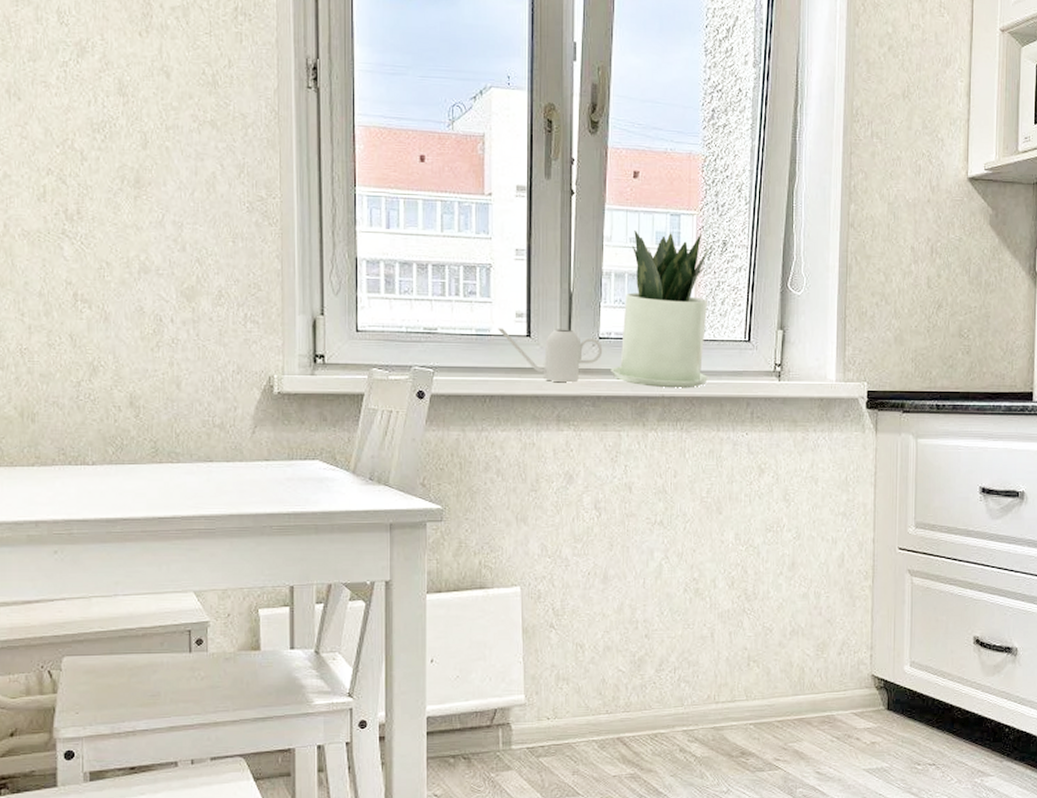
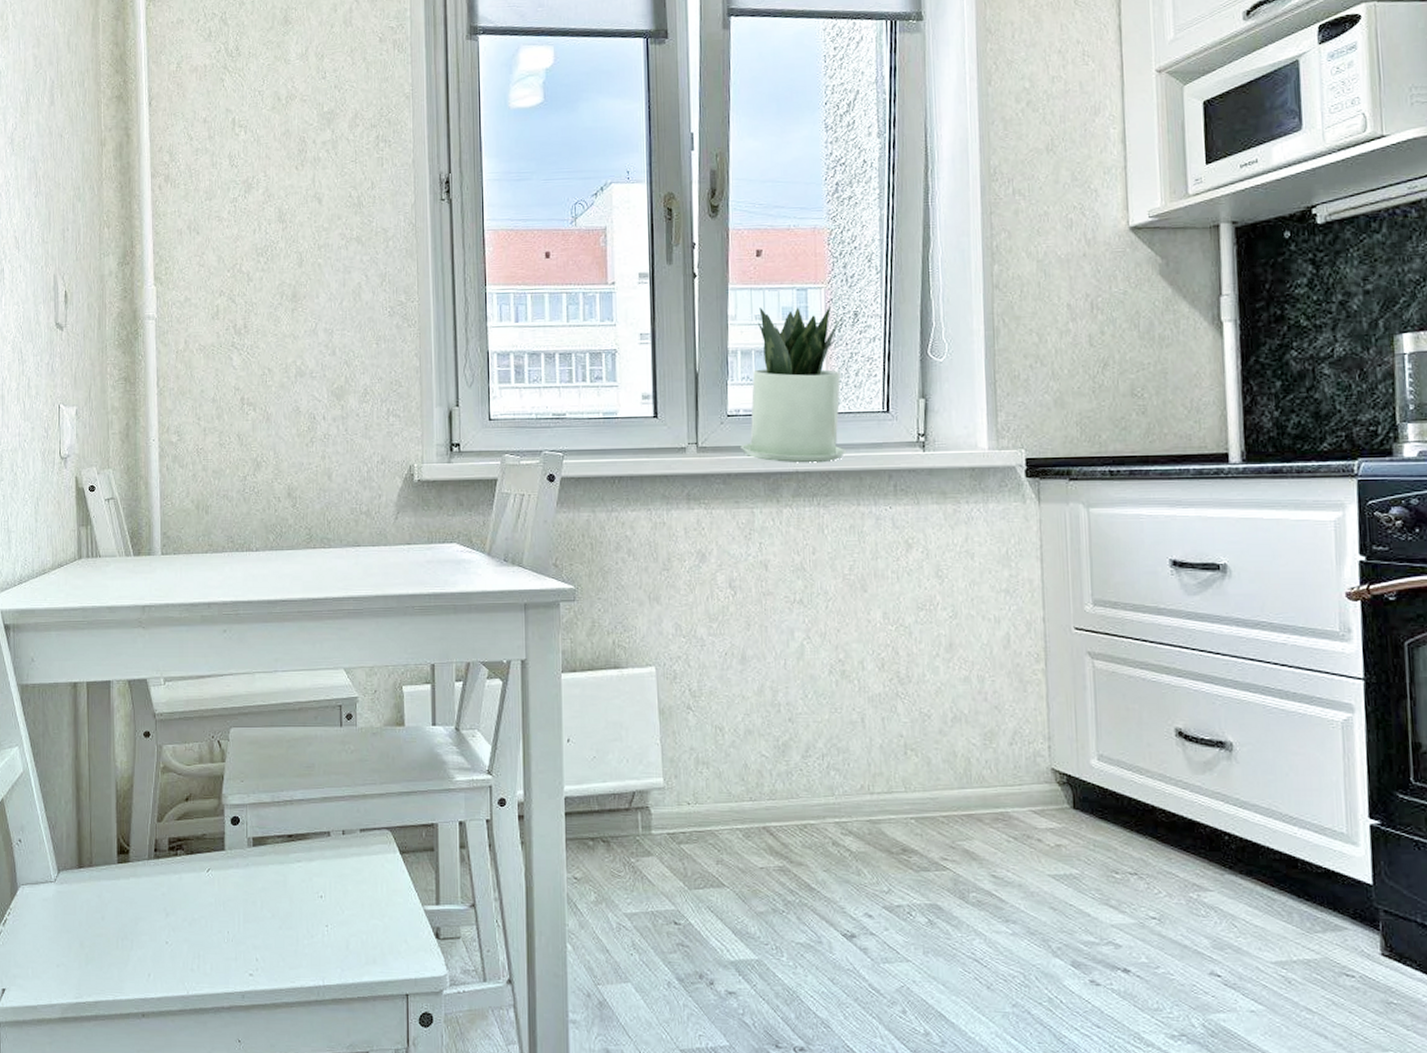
watering can: present [498,328,603,383] -> none [625,408,732,462]

